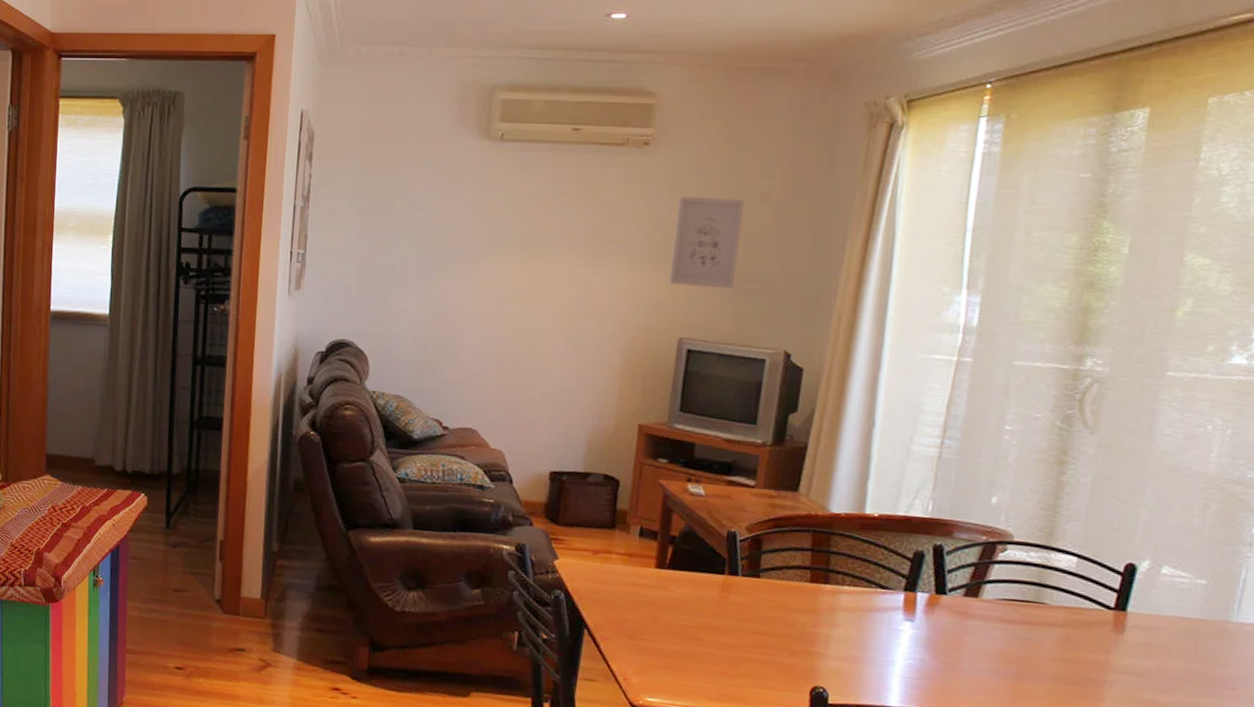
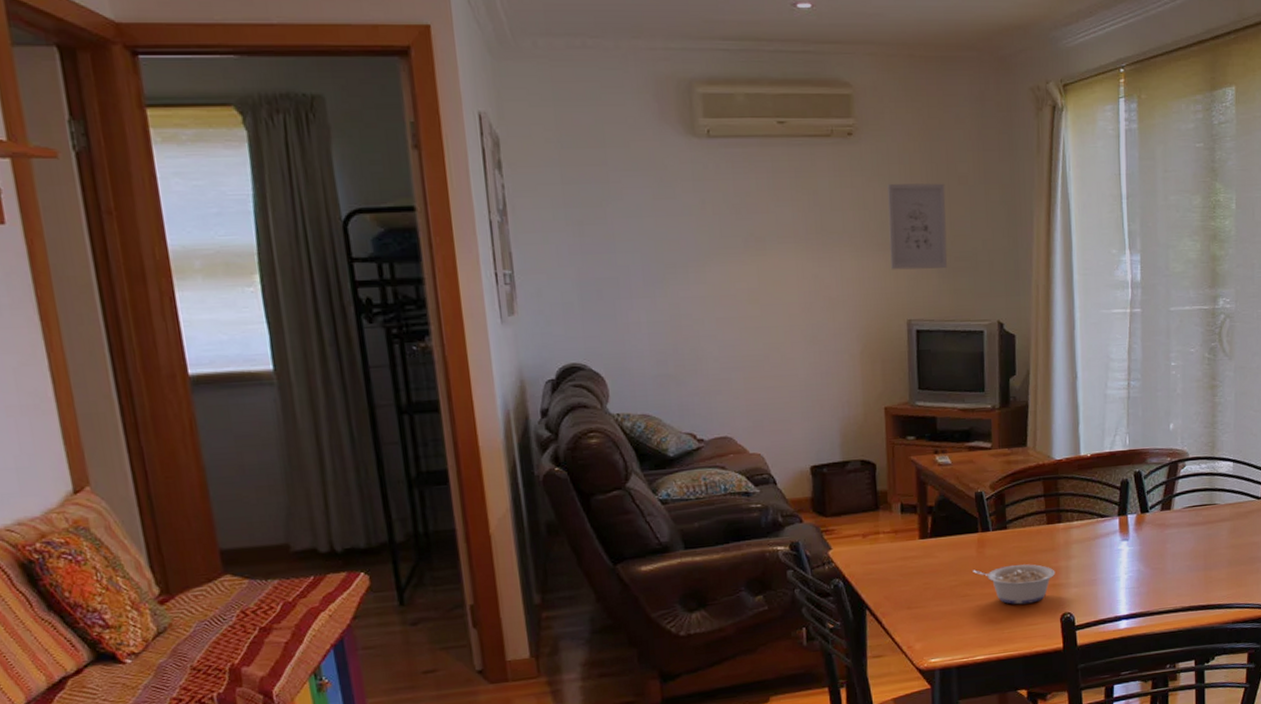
legume: none [711,614,812,666] -> present [973,564,1056,605]

